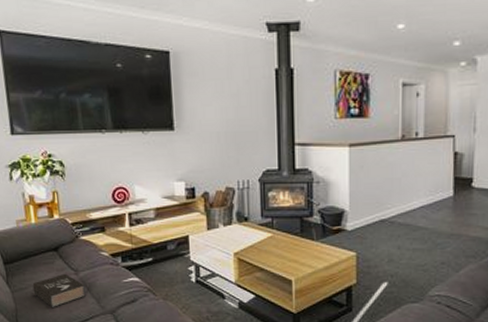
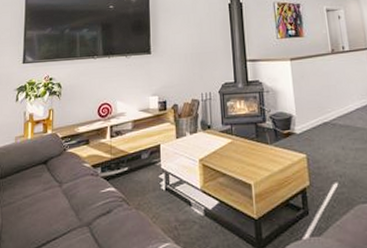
book: present [32,274,86,308] -> none [20,187,66,223]

